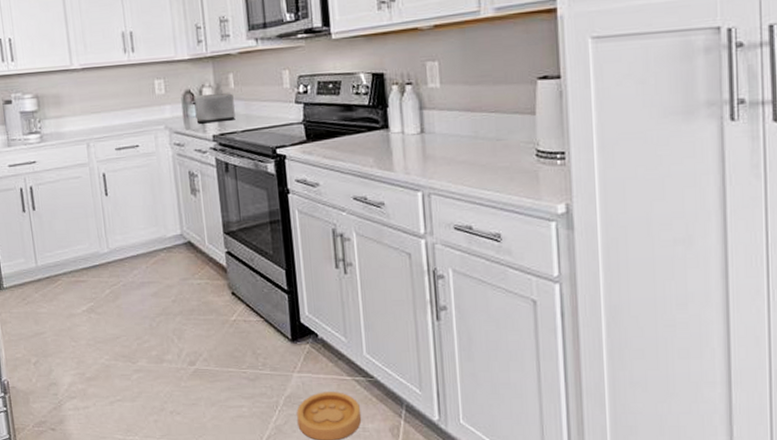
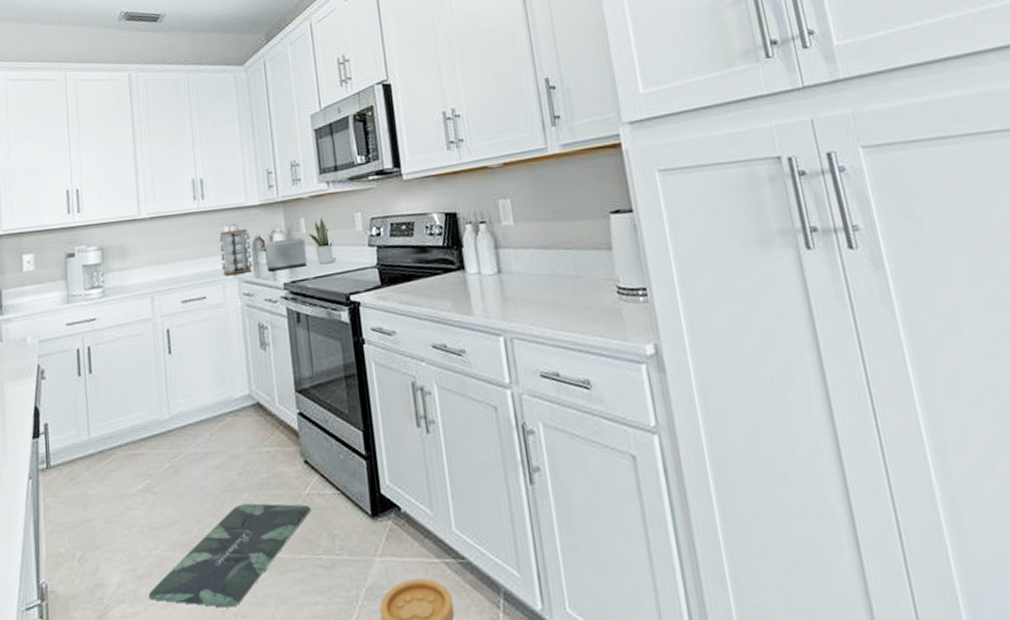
doormat: none [96,325,238,406] -> present [148,503,311,608]
spice rack: none [150,77,183,126] -> present [219,223,253,275]
potted plant: none [237,74,265,119] -> present [308,217,337,265]

